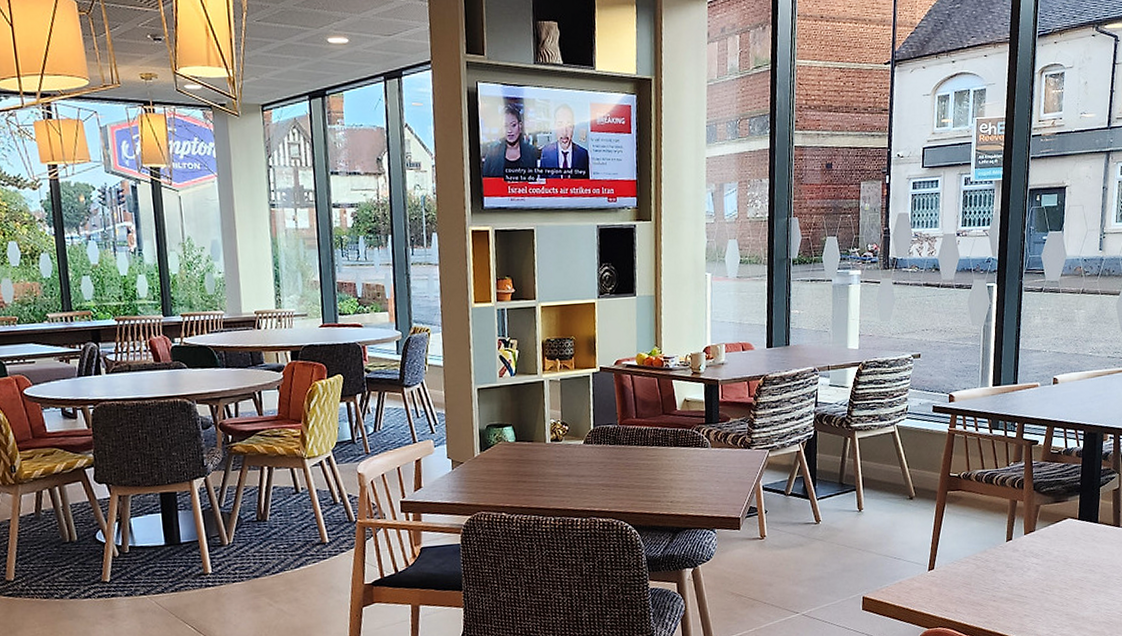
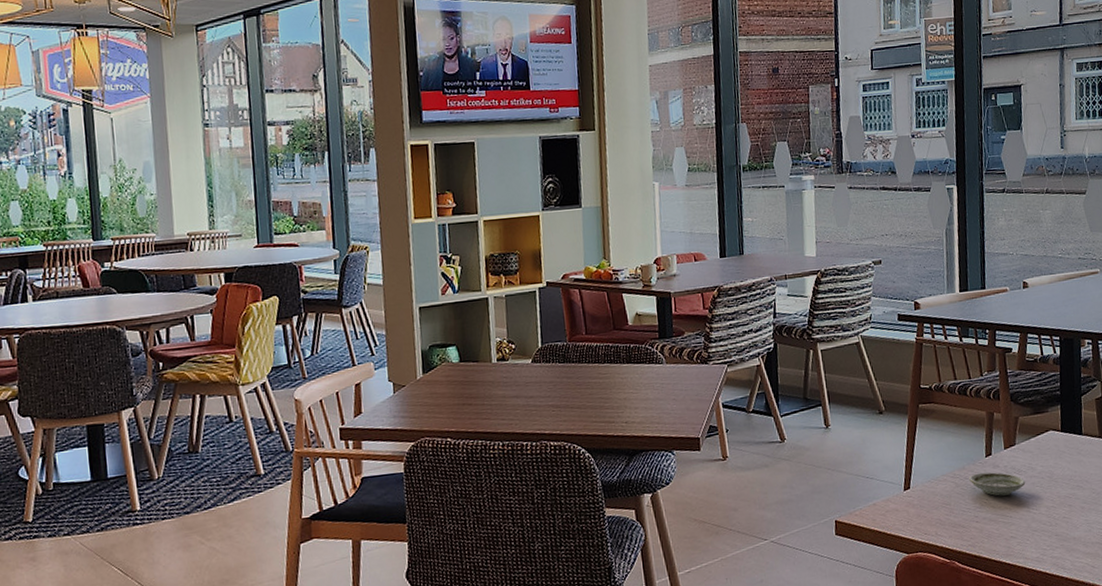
saucer: none [989,555,1042,578] -> present [968,472,1026,496]

